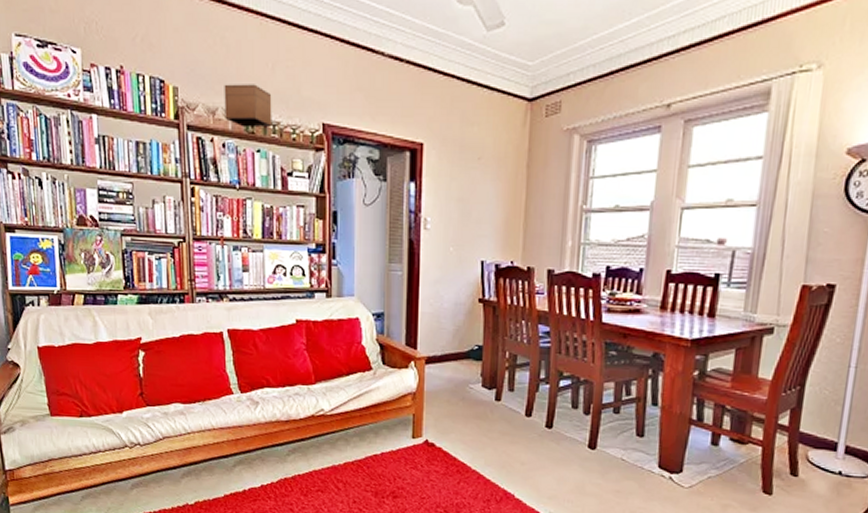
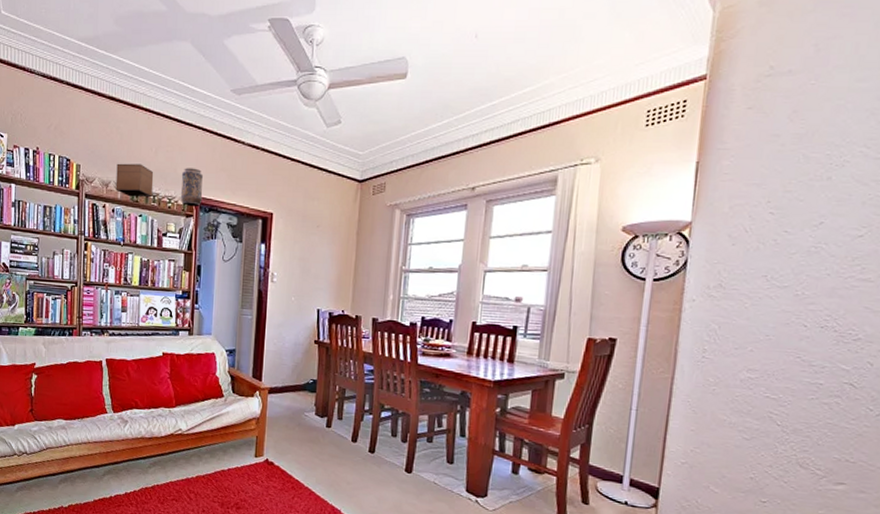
decorative vase: none [307,88,335,139] -> present [180,168,204,207]

